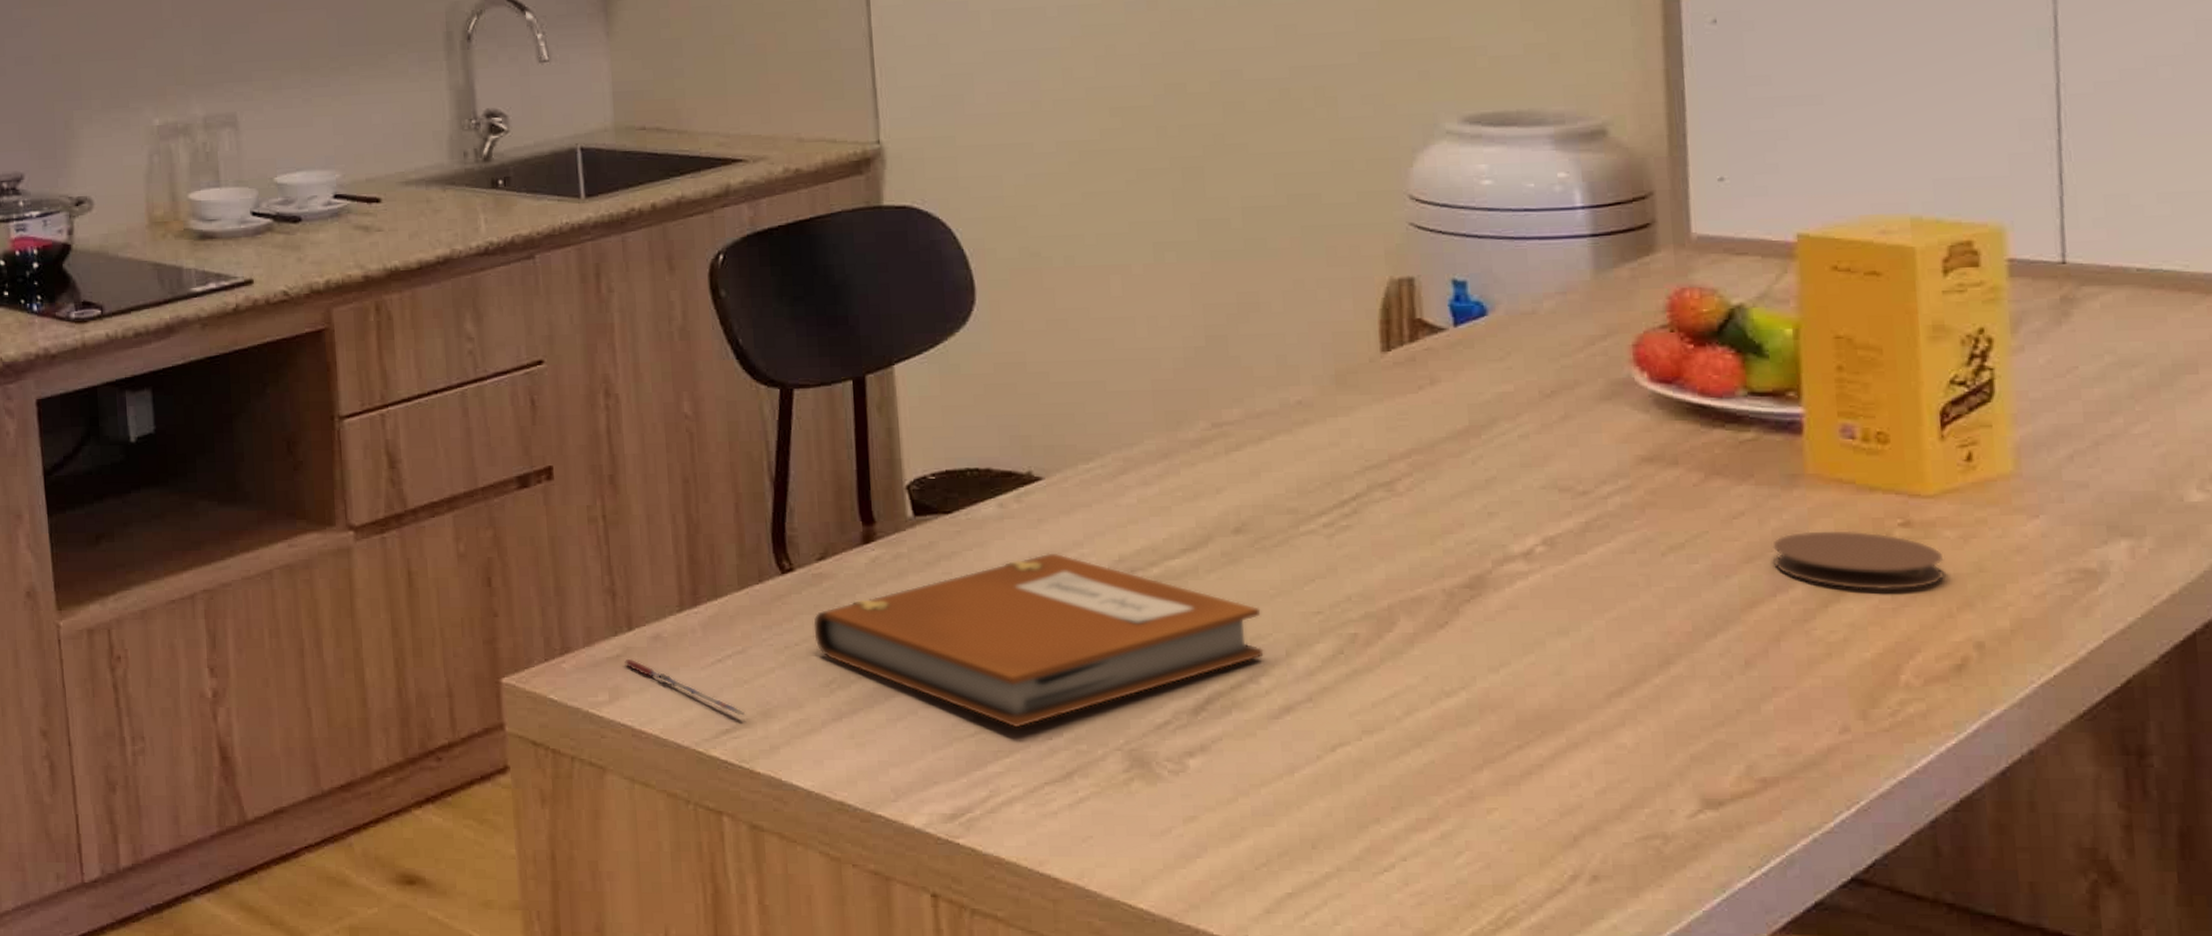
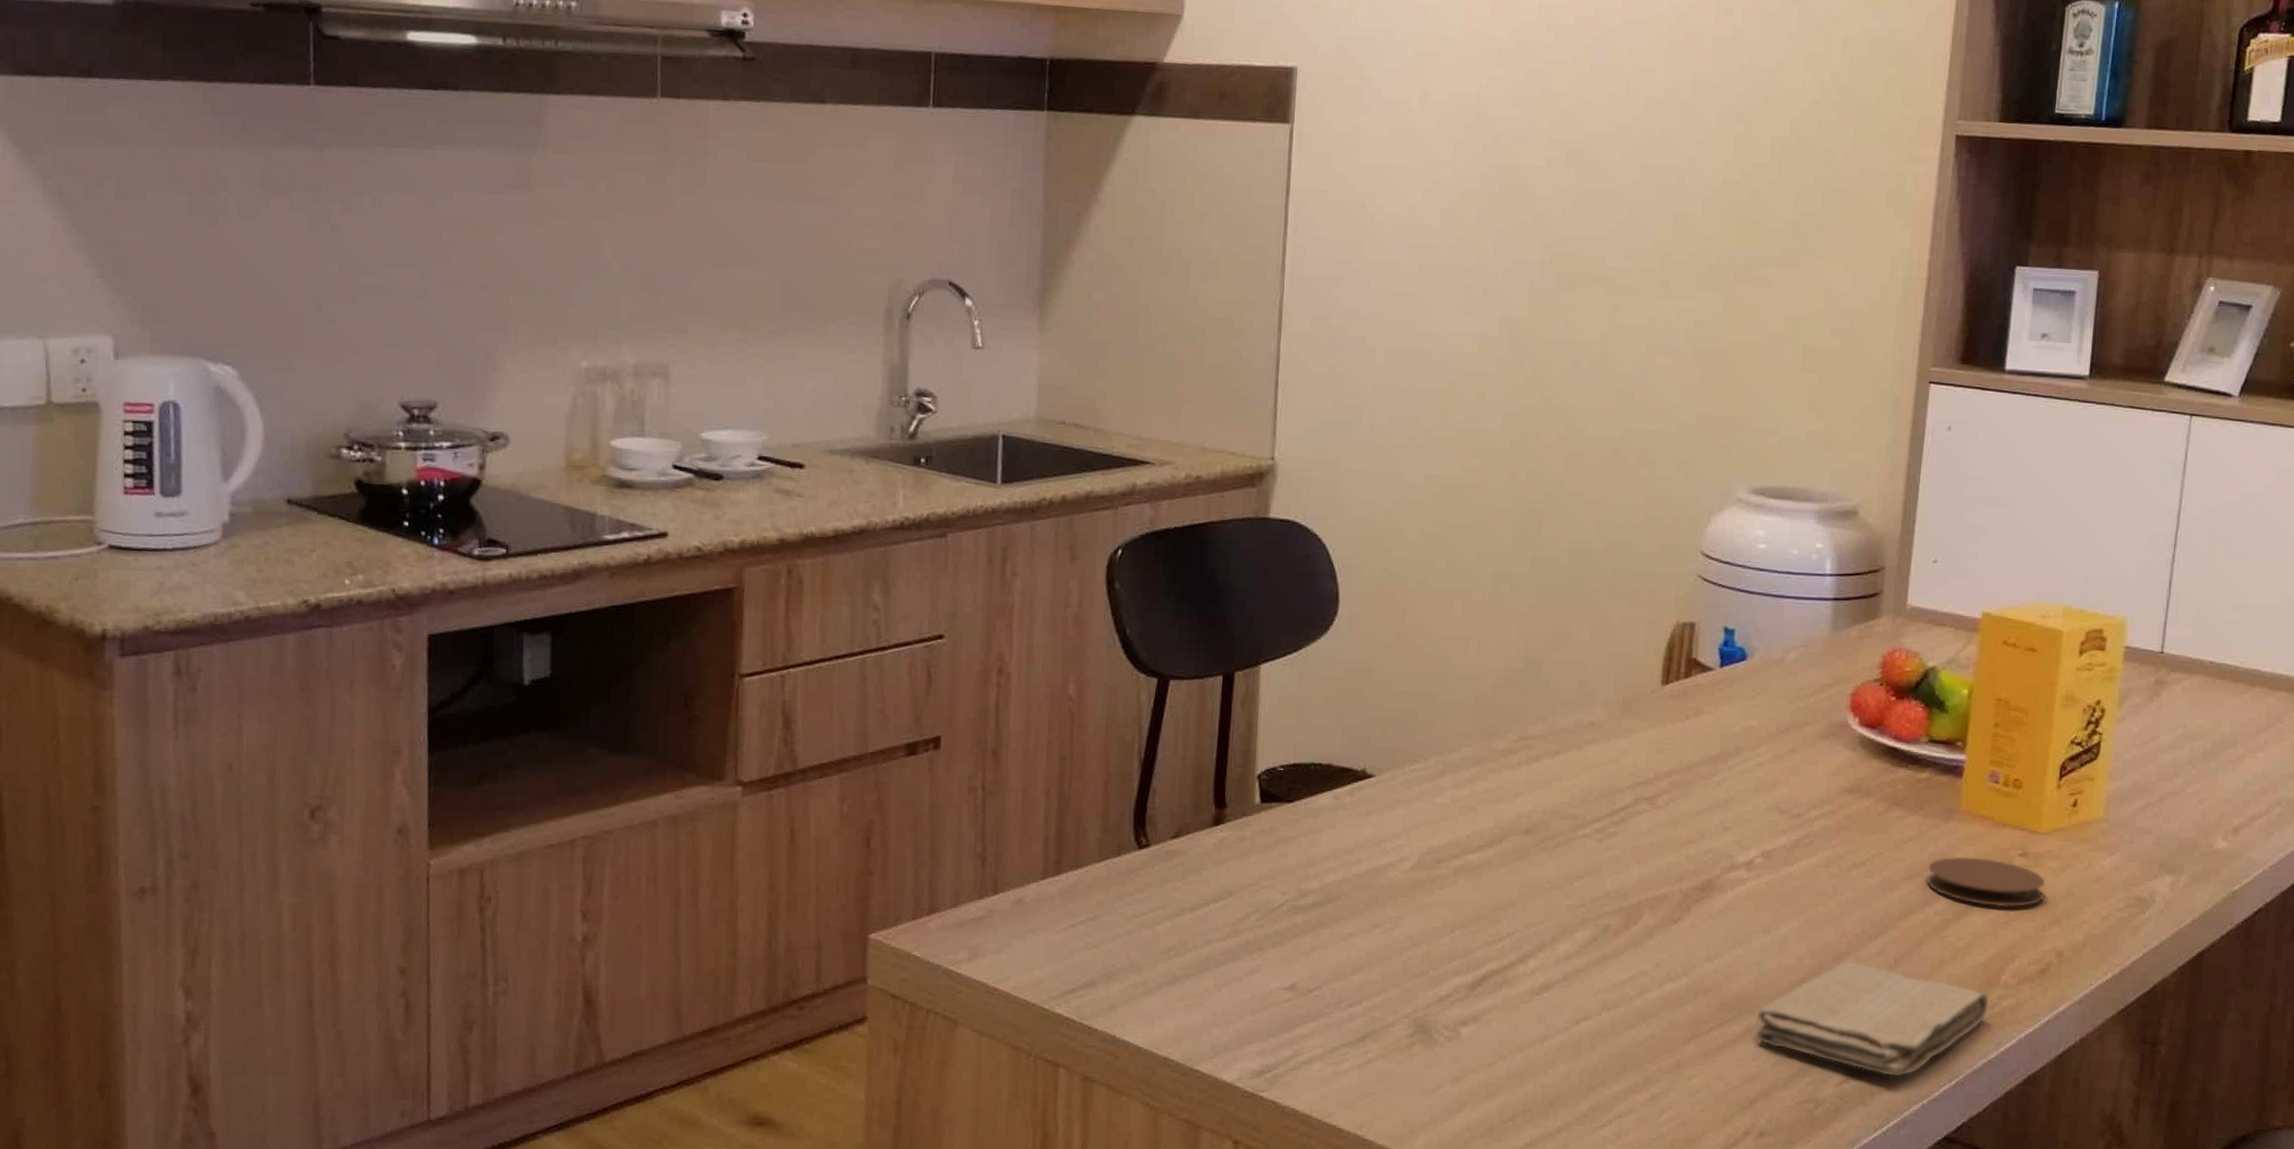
pen: present [625,658,745,716] -> none [986,920,1090,977]
notebook: present [813,553,1264,728] -> none [1160,842,1537,996]
washcloth: none [1567,665,1888,805] -> present [1755,961,1989,1077]

